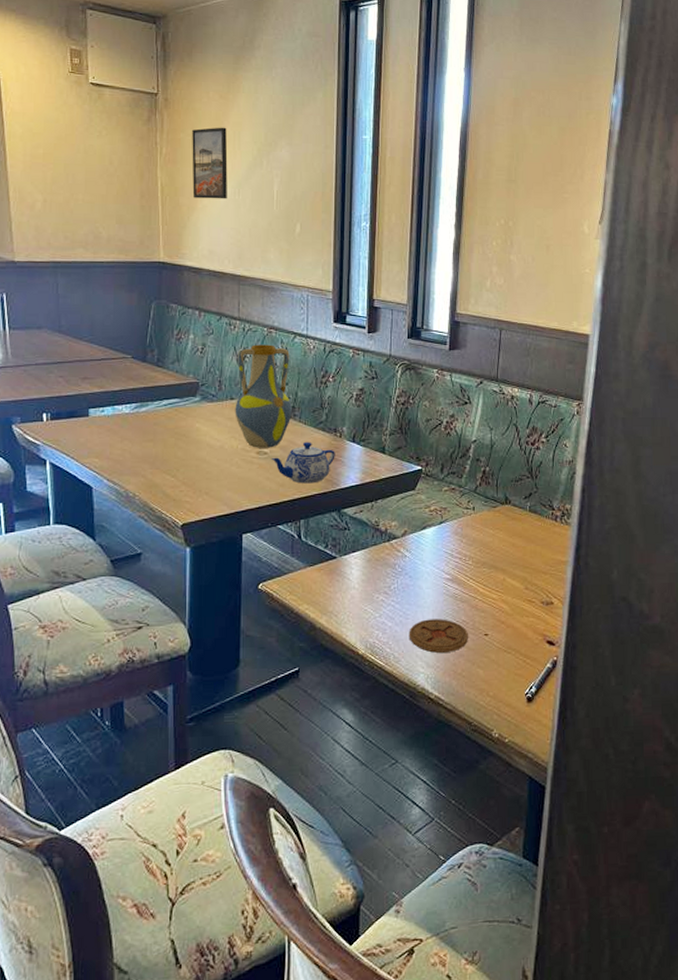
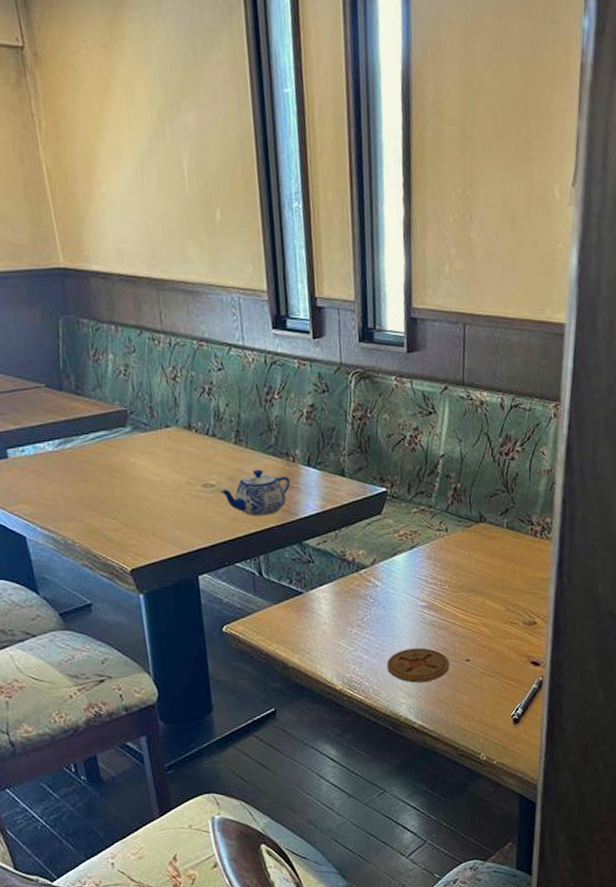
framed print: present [192,127,228,199] -> none [74,88,129,185]
vase: present [235,344,292,448] -> none [167,360,237,481]

